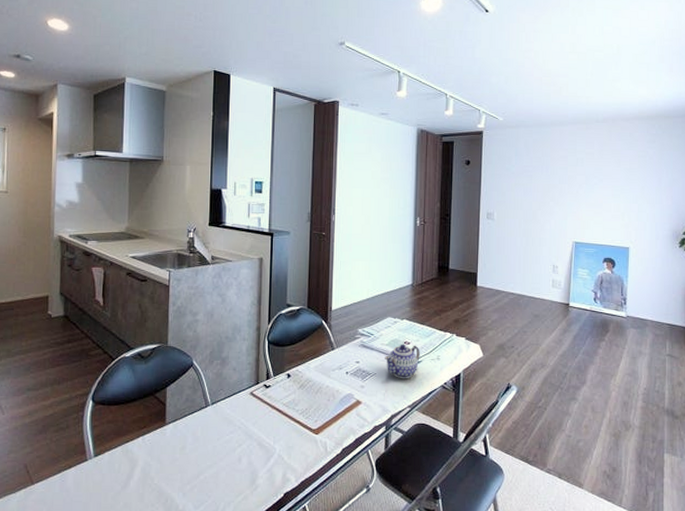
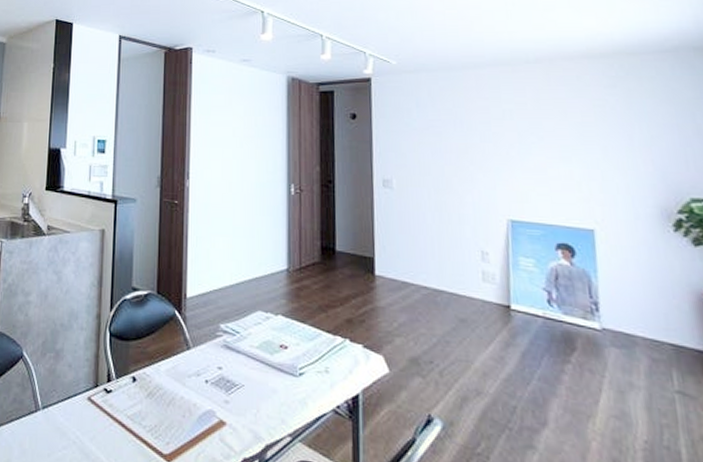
teapot: present [385,343,420,379] -> none [255,347,302,397]

